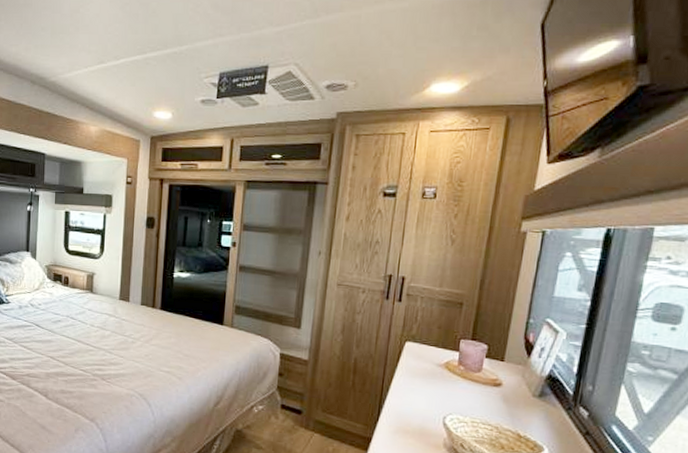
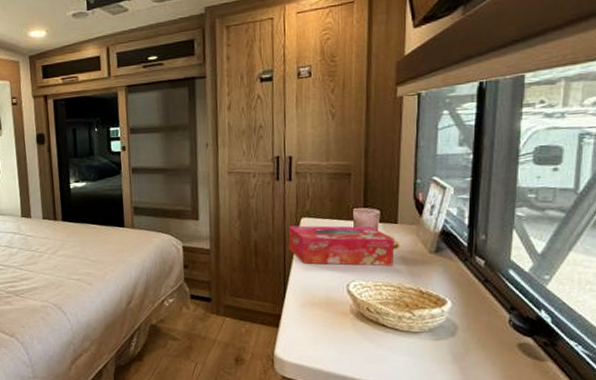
tissue box: none [389,348,499,405] -> present [288,225,395,266]

